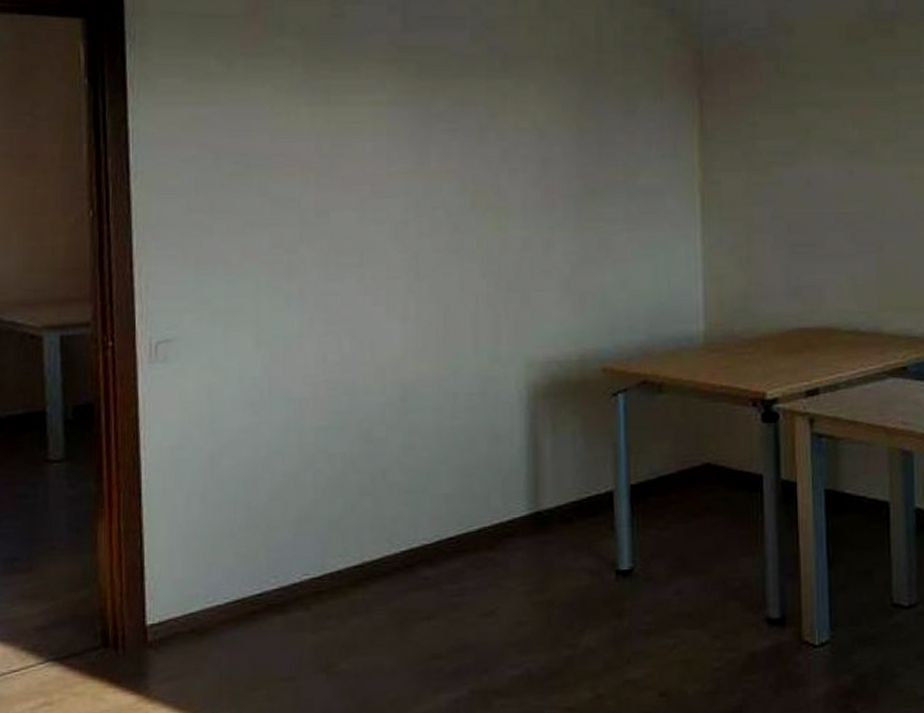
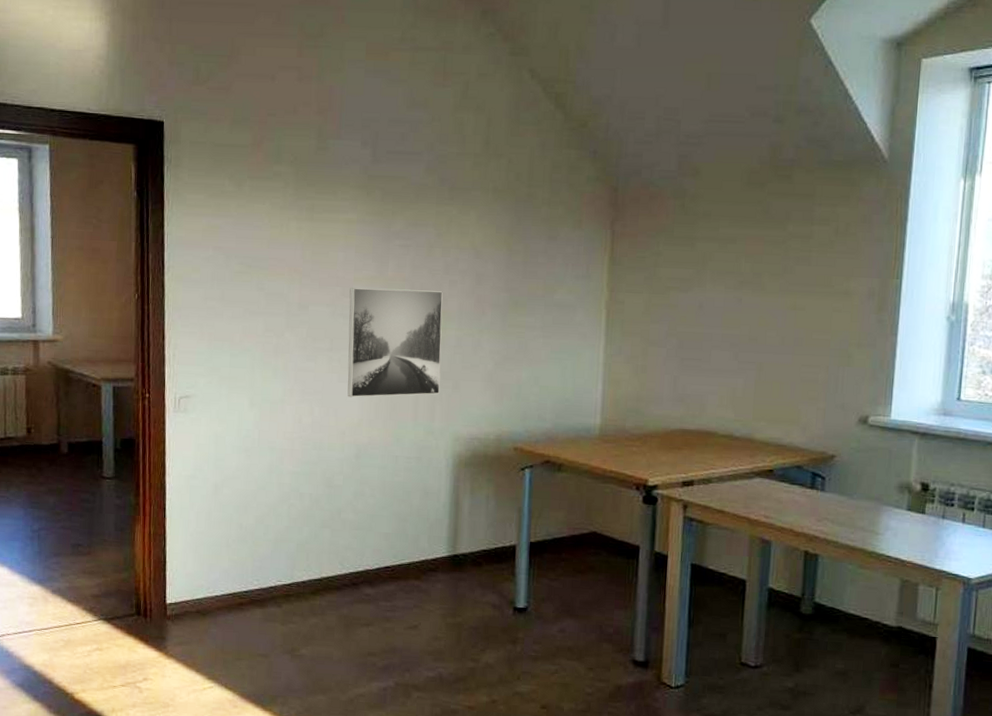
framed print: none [382,183,505,324] -> present [347,287,443,398]

